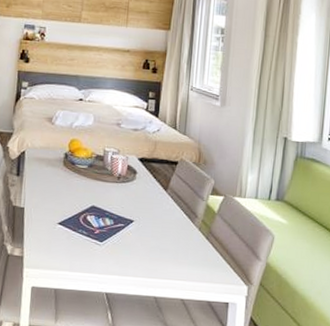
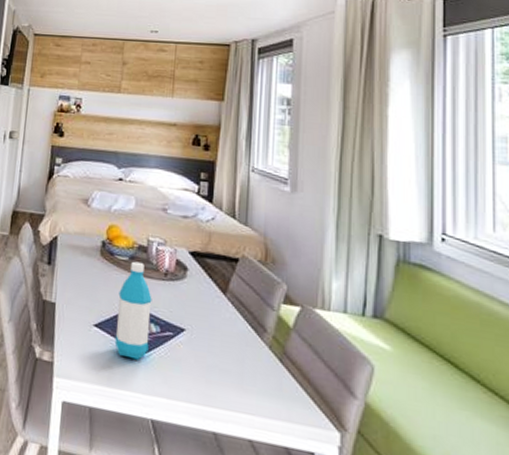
water bottle: none [76,168,107,248] -> present [114,261,152,360]

